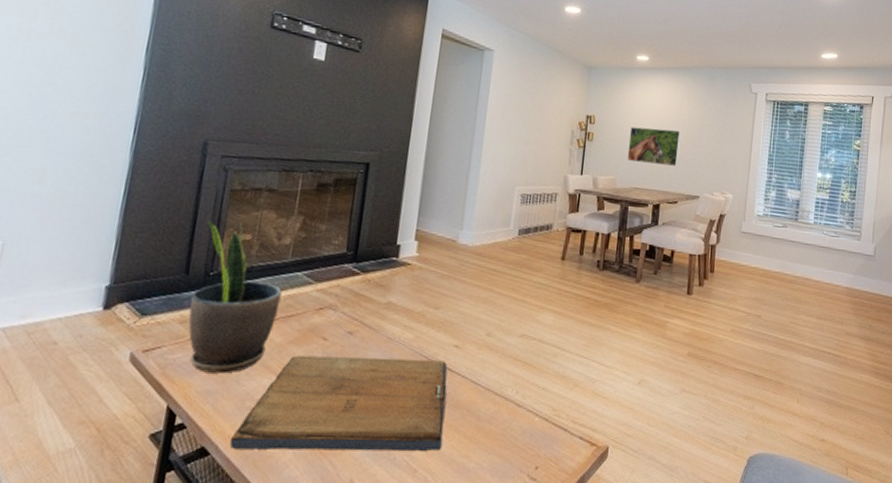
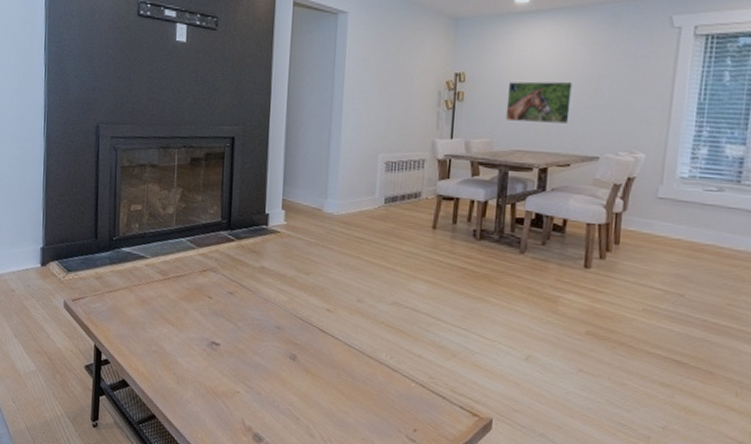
potted plant: present [188,221,282,374] -> none [101,193,171,322]
religious icon: present [229,355,448,451] -> none [143,310,322,404]

